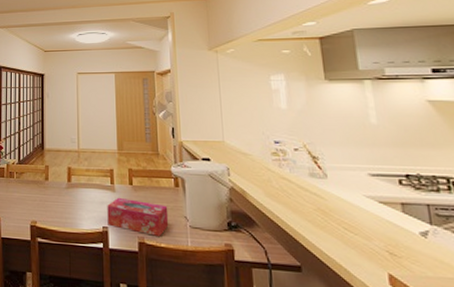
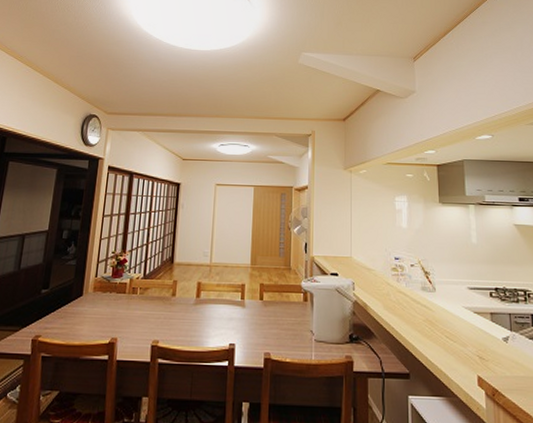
tissue box: present [107,197,169,236] -> none [235,312,296,351]

